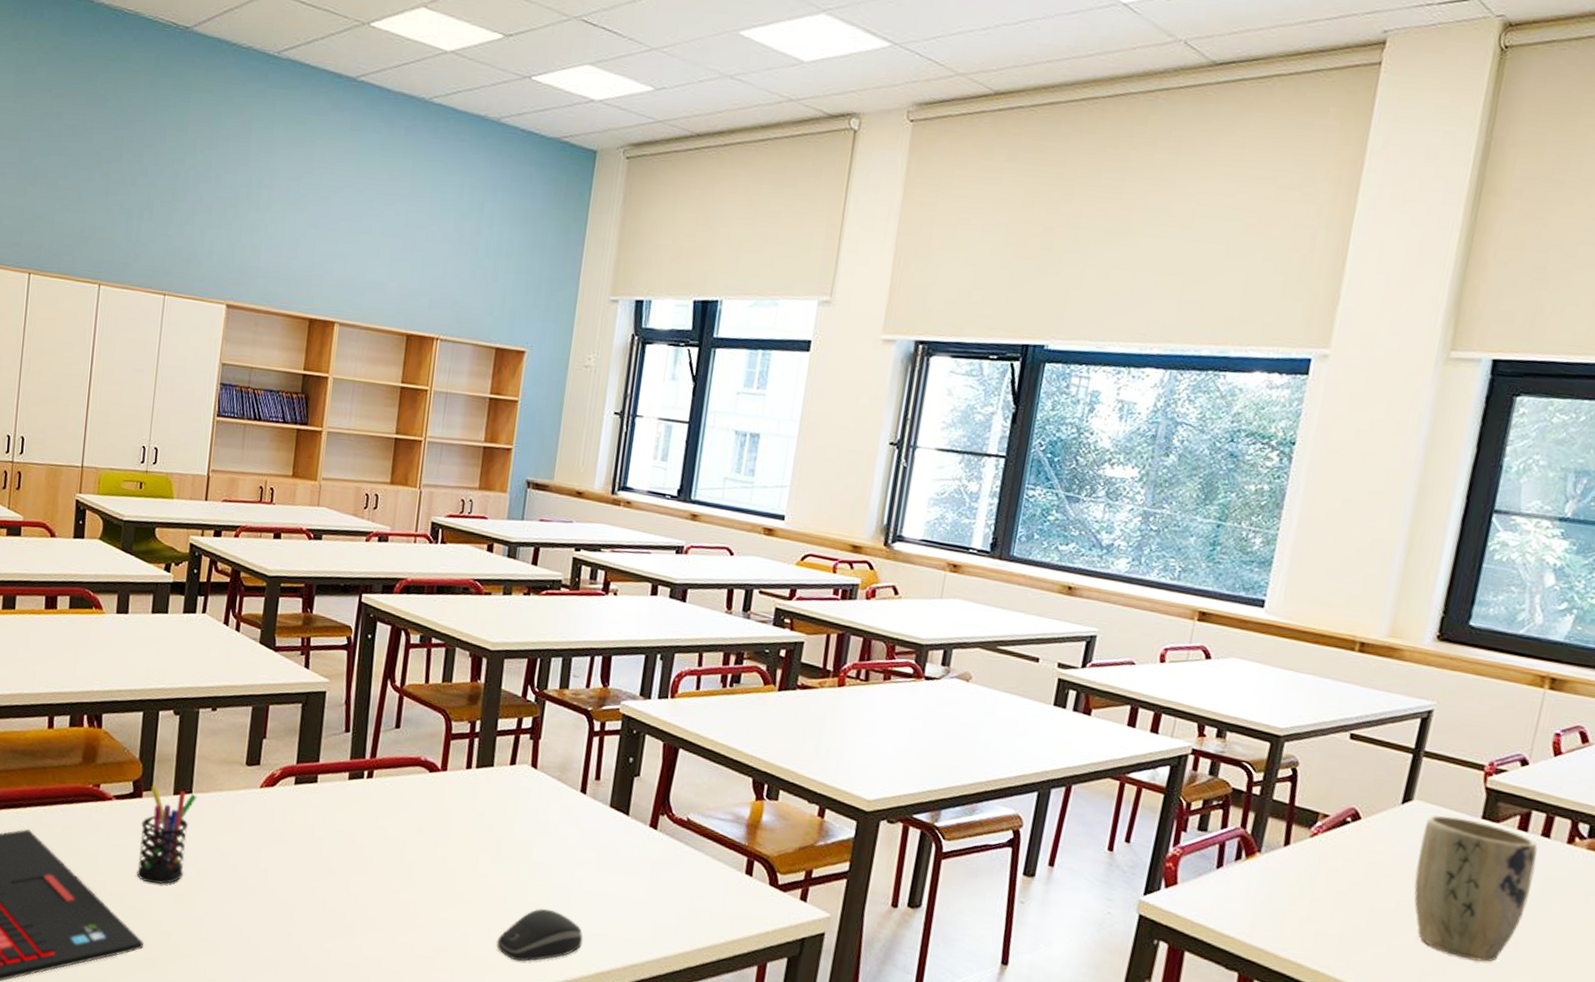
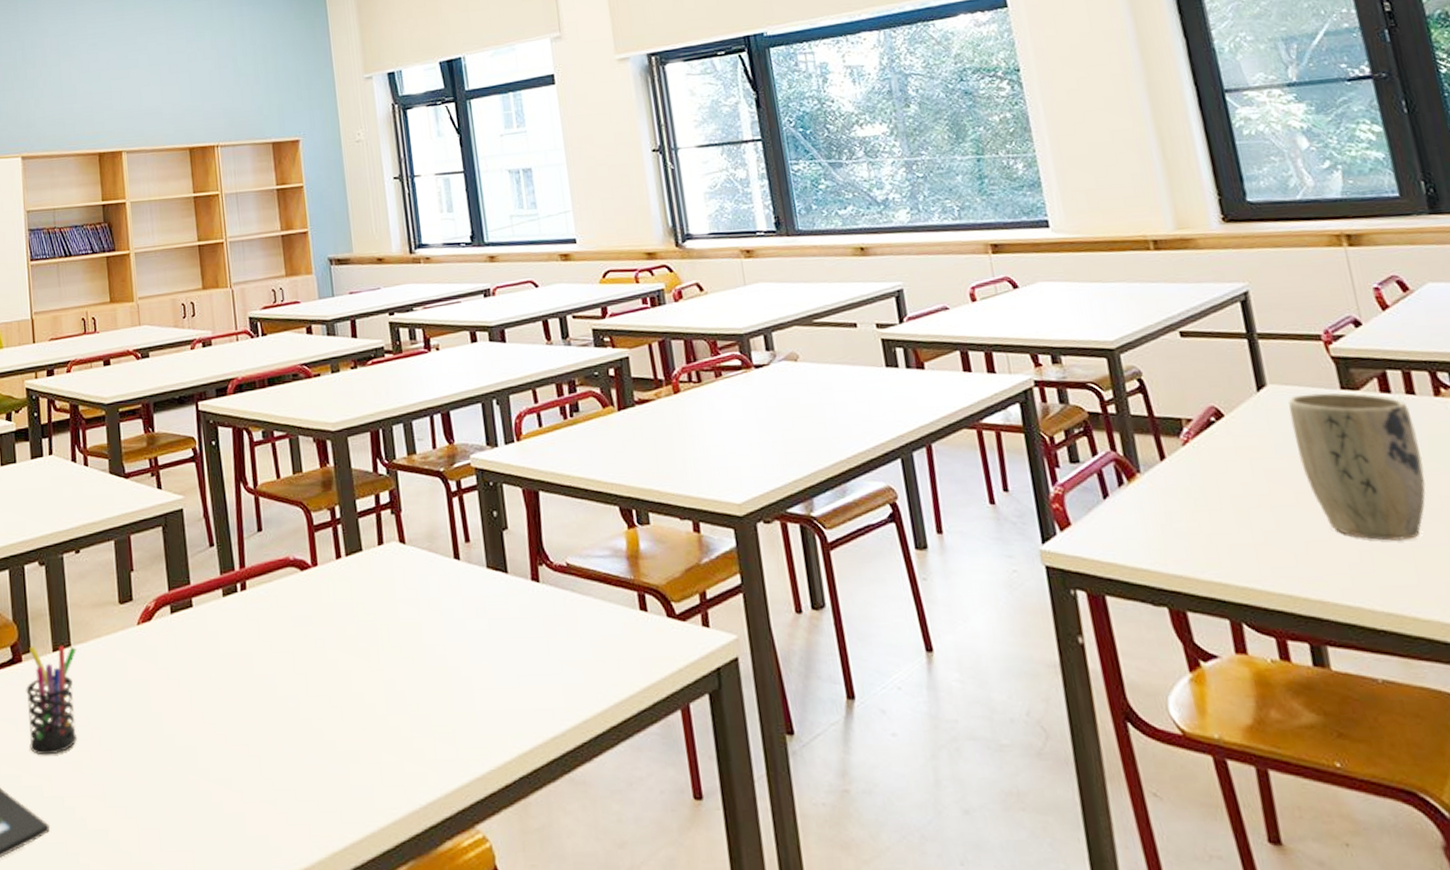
computer mouse: present [496,908,583,962] -> none [408,693,497,760]

